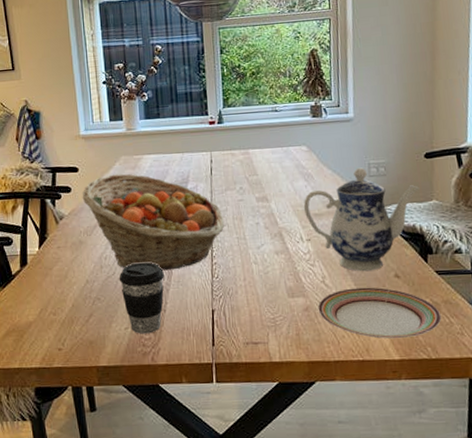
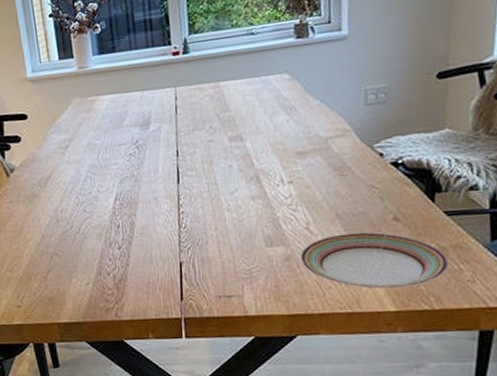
fruit basket: present [82,174,225,271] -> none [32,118,193,223]
coffee cup: present [120,262,164,334] -> none [77,213,126,290]
teapot: present [303,167,421,272] -> none [284,94,430,216]

